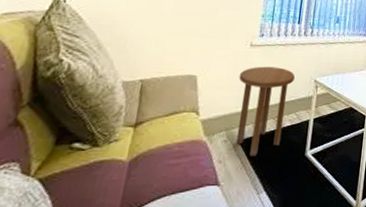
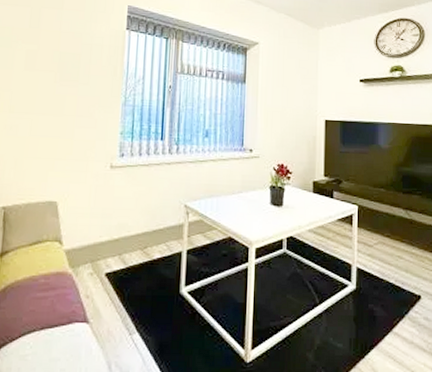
side table: present [235,66,295,156] -> none [100,190,162,292]

